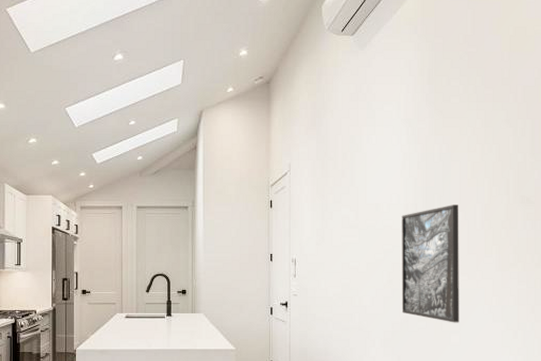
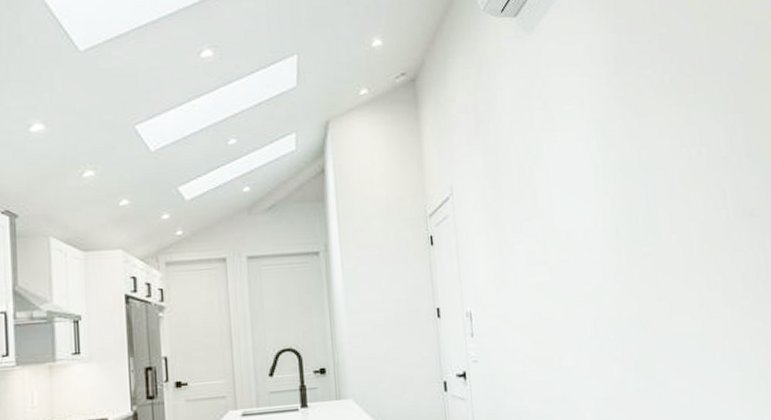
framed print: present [401,205,459,323] -> none [601,225,688,380]

